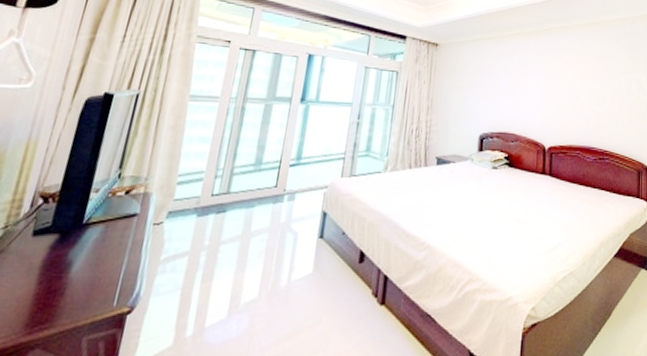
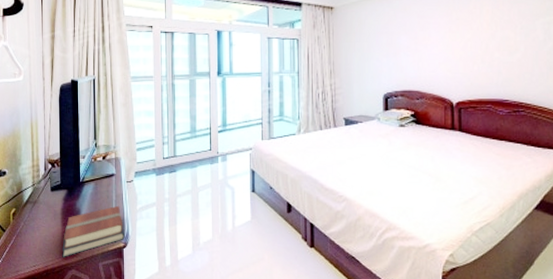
books: none [24,255,136,331] -> present [62,205,125,257]

